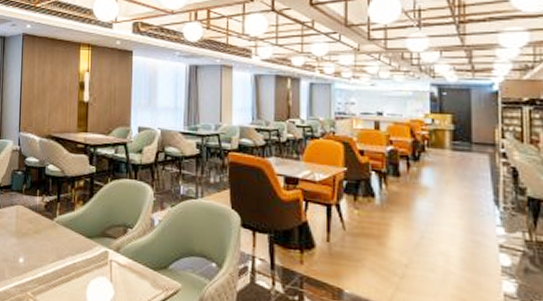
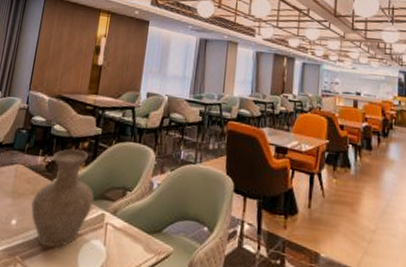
vase: none [36,187,95,284] -> present [31,148,94,248]

